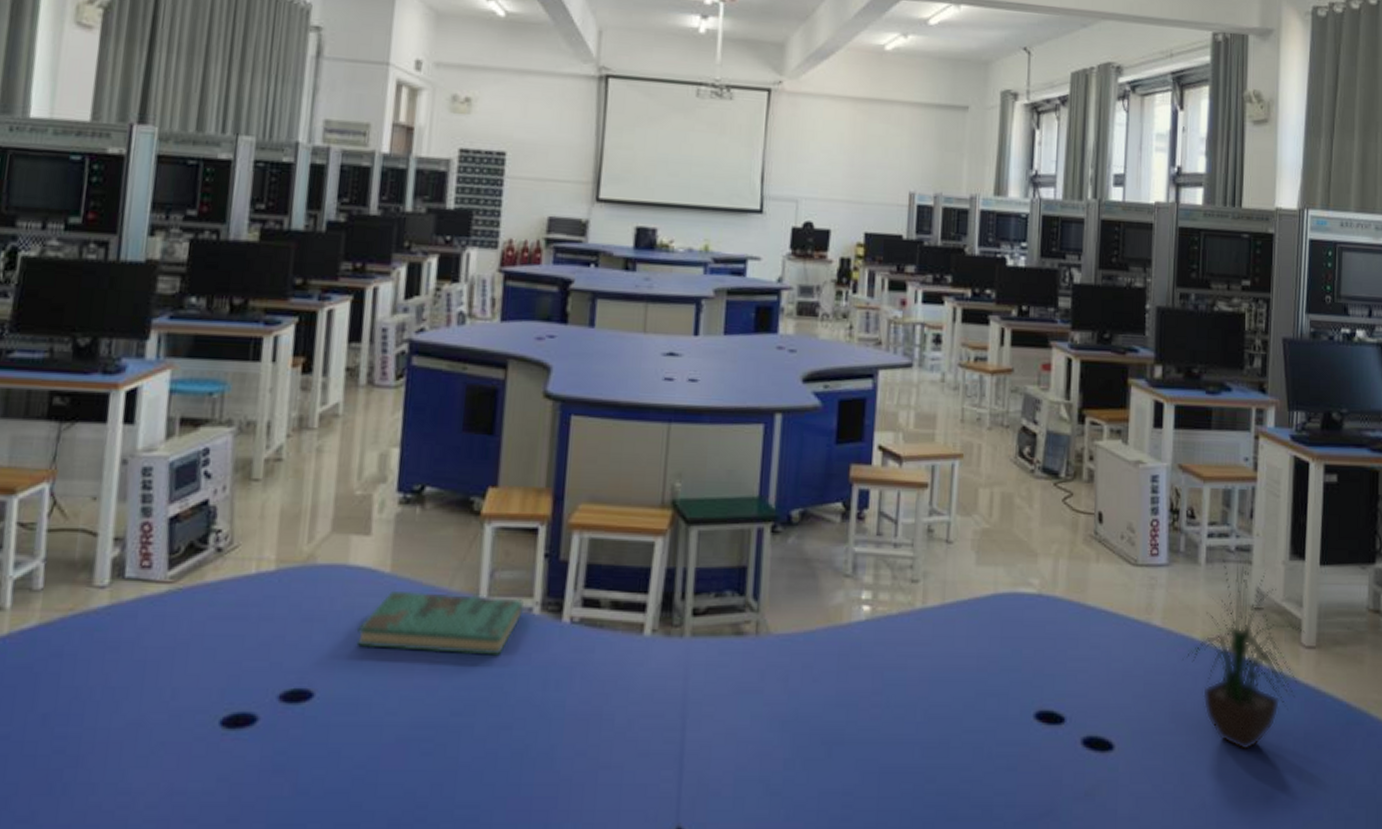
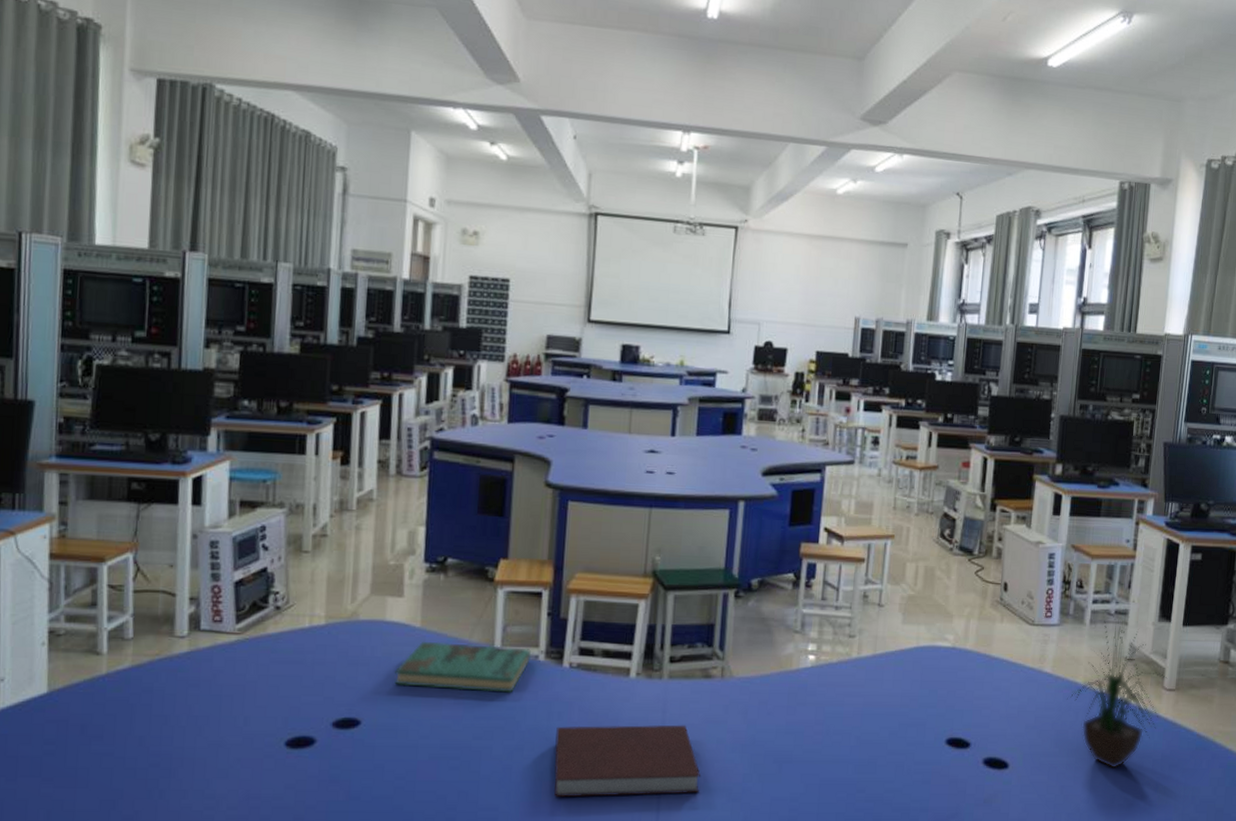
notebook: none [549,695,731,791] -> present [554,724,701,798]

